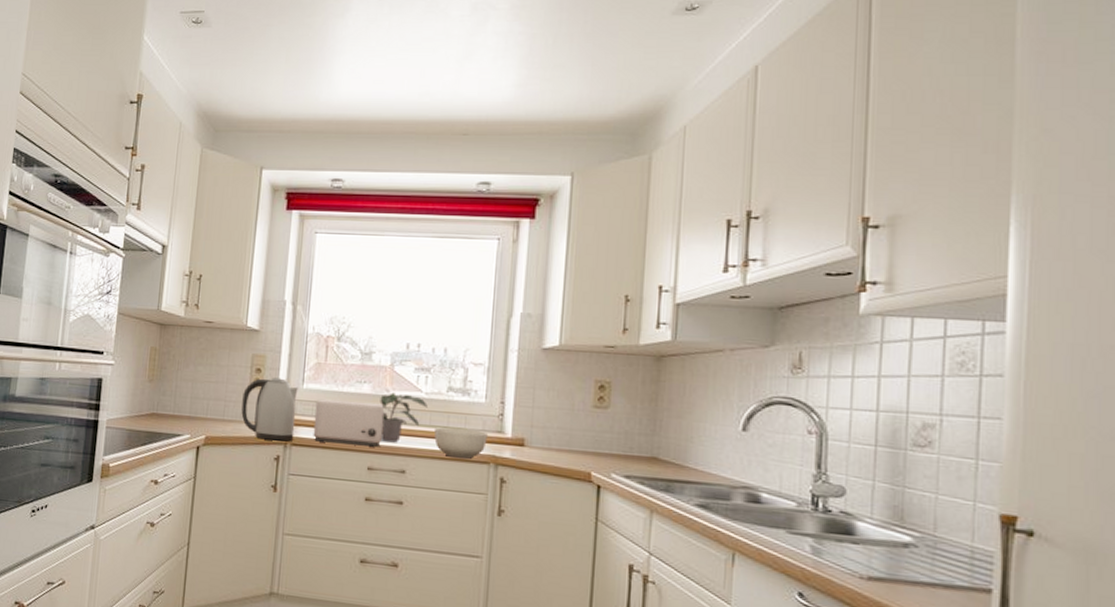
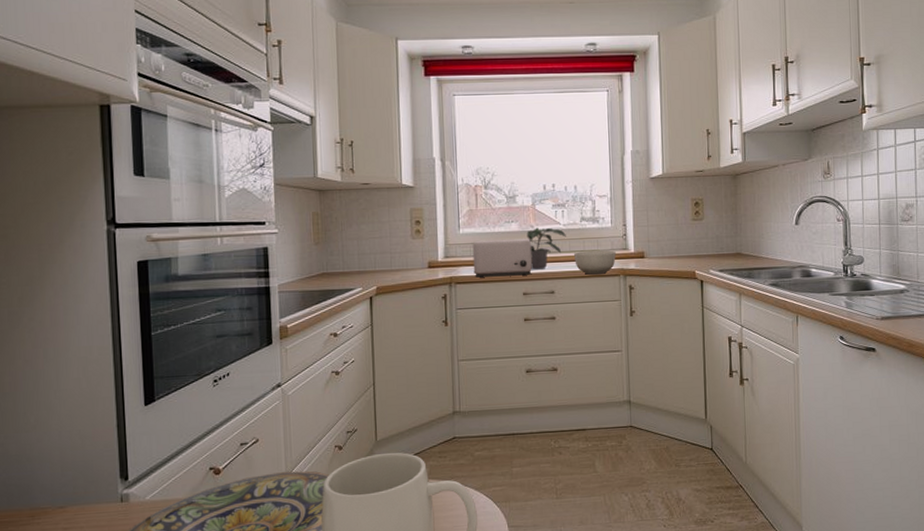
kettle: present [241,377,298,442] -> none [406,227,457,283]

